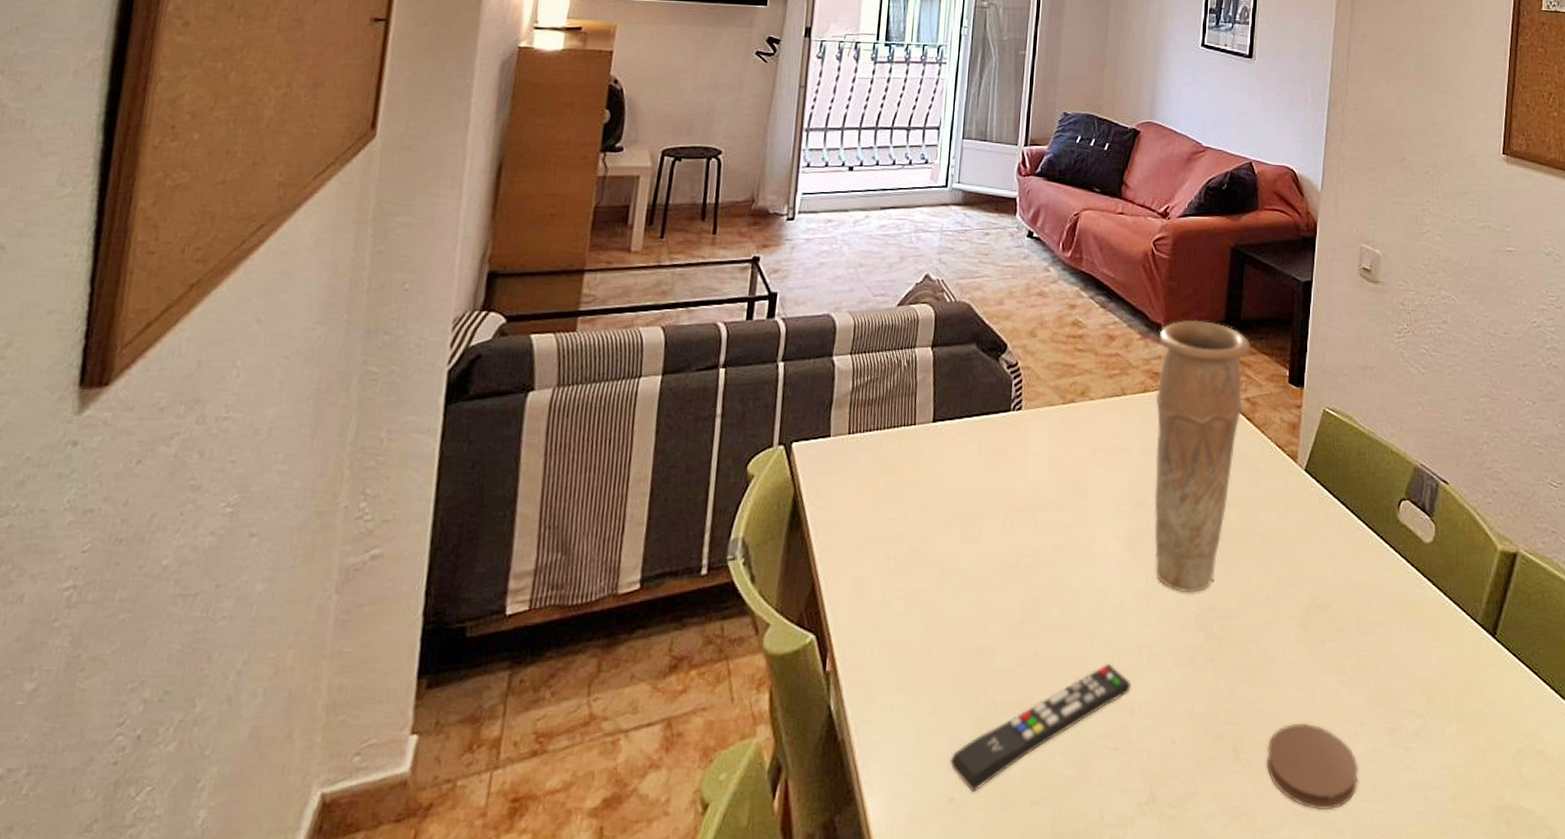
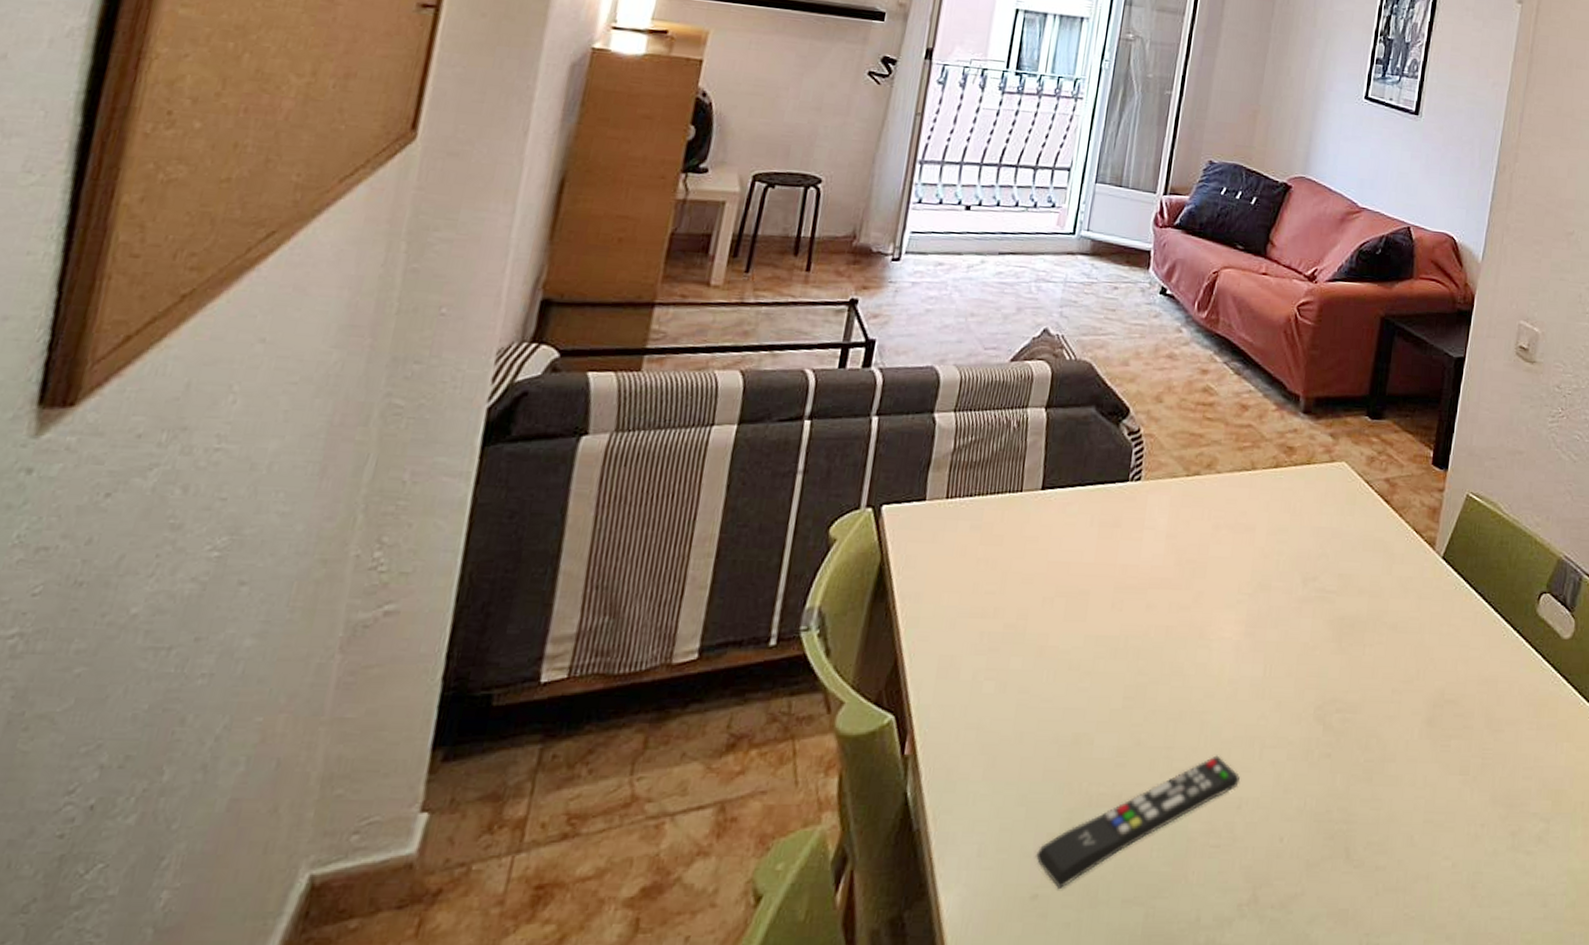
vase: present [1154,319,1250,592] -> none [1275,392,1394,682]
coaster: present [1266,722,1359,811] -> none [1378,823,1476,916]

